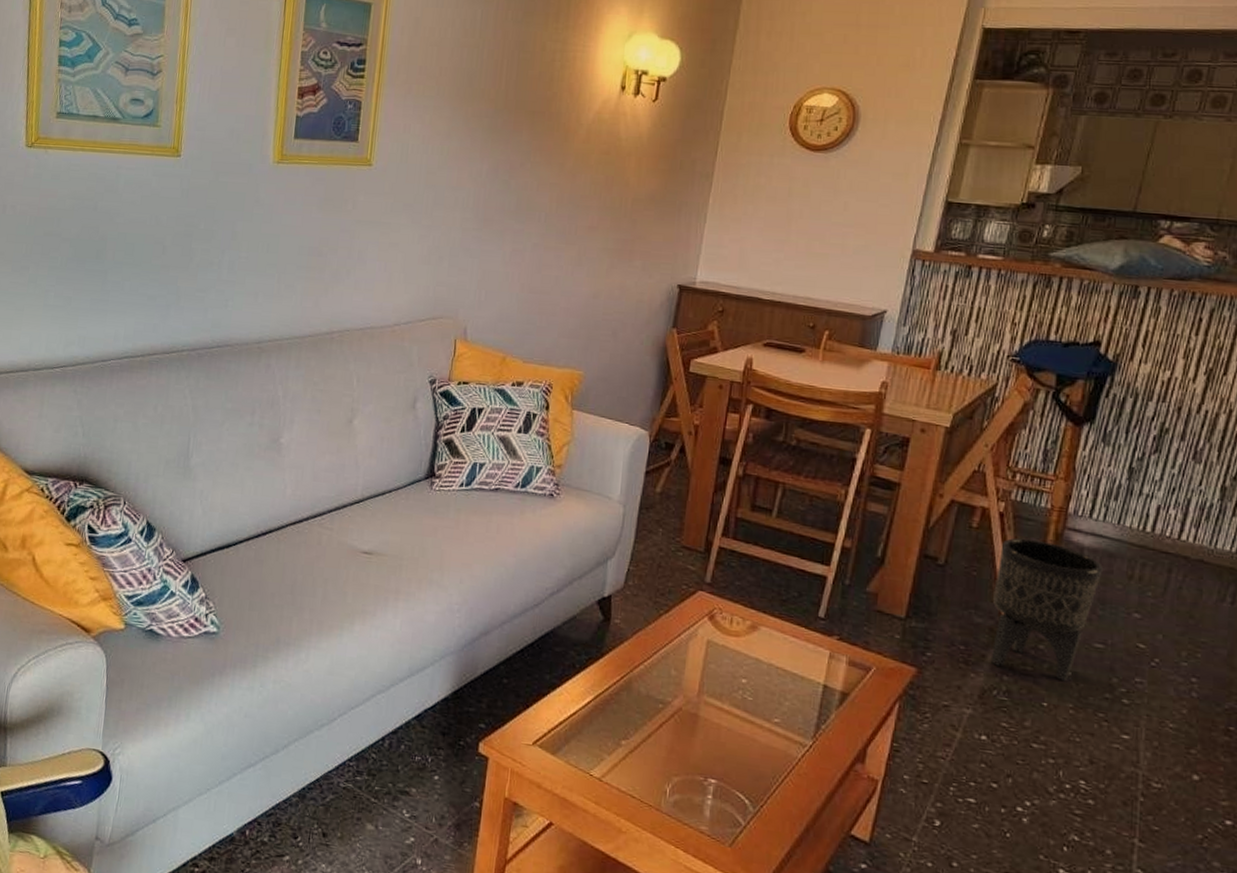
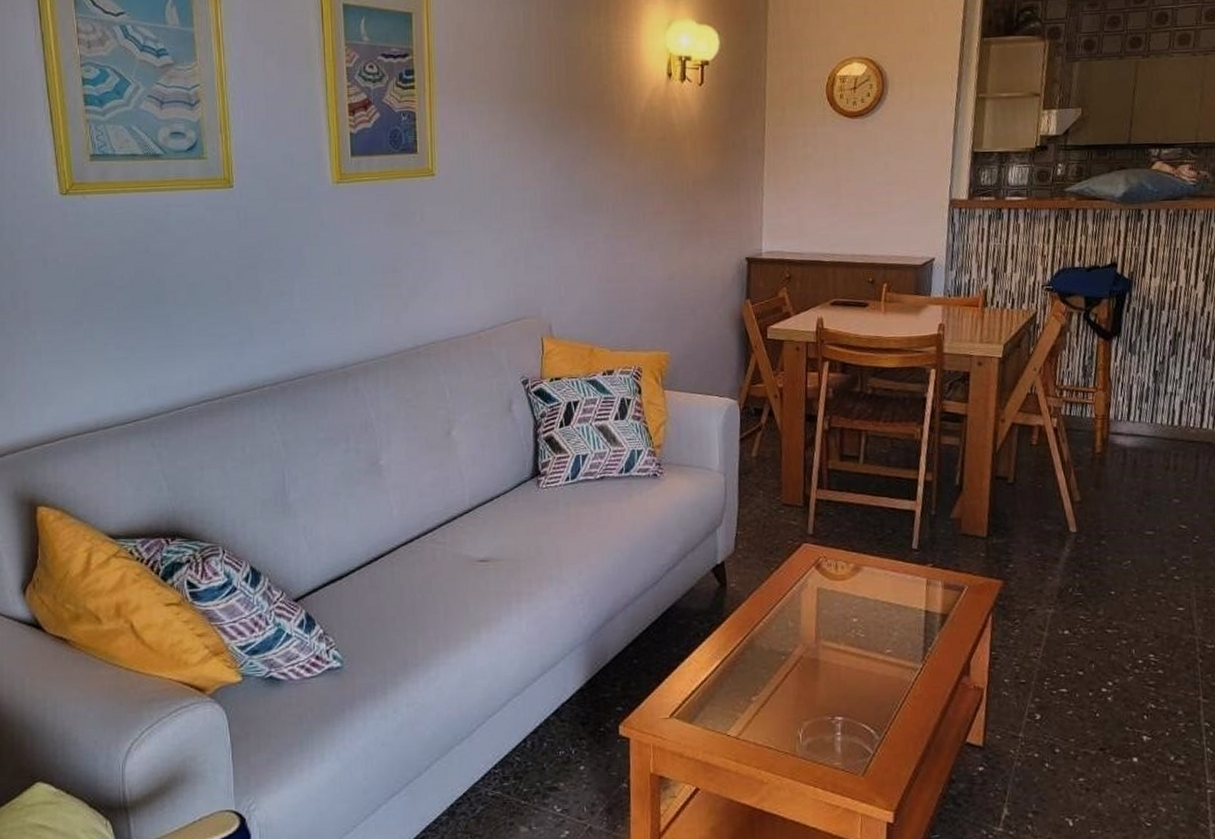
planter: present [990,538,1103,682] -> none [1058,447,1144,570]

